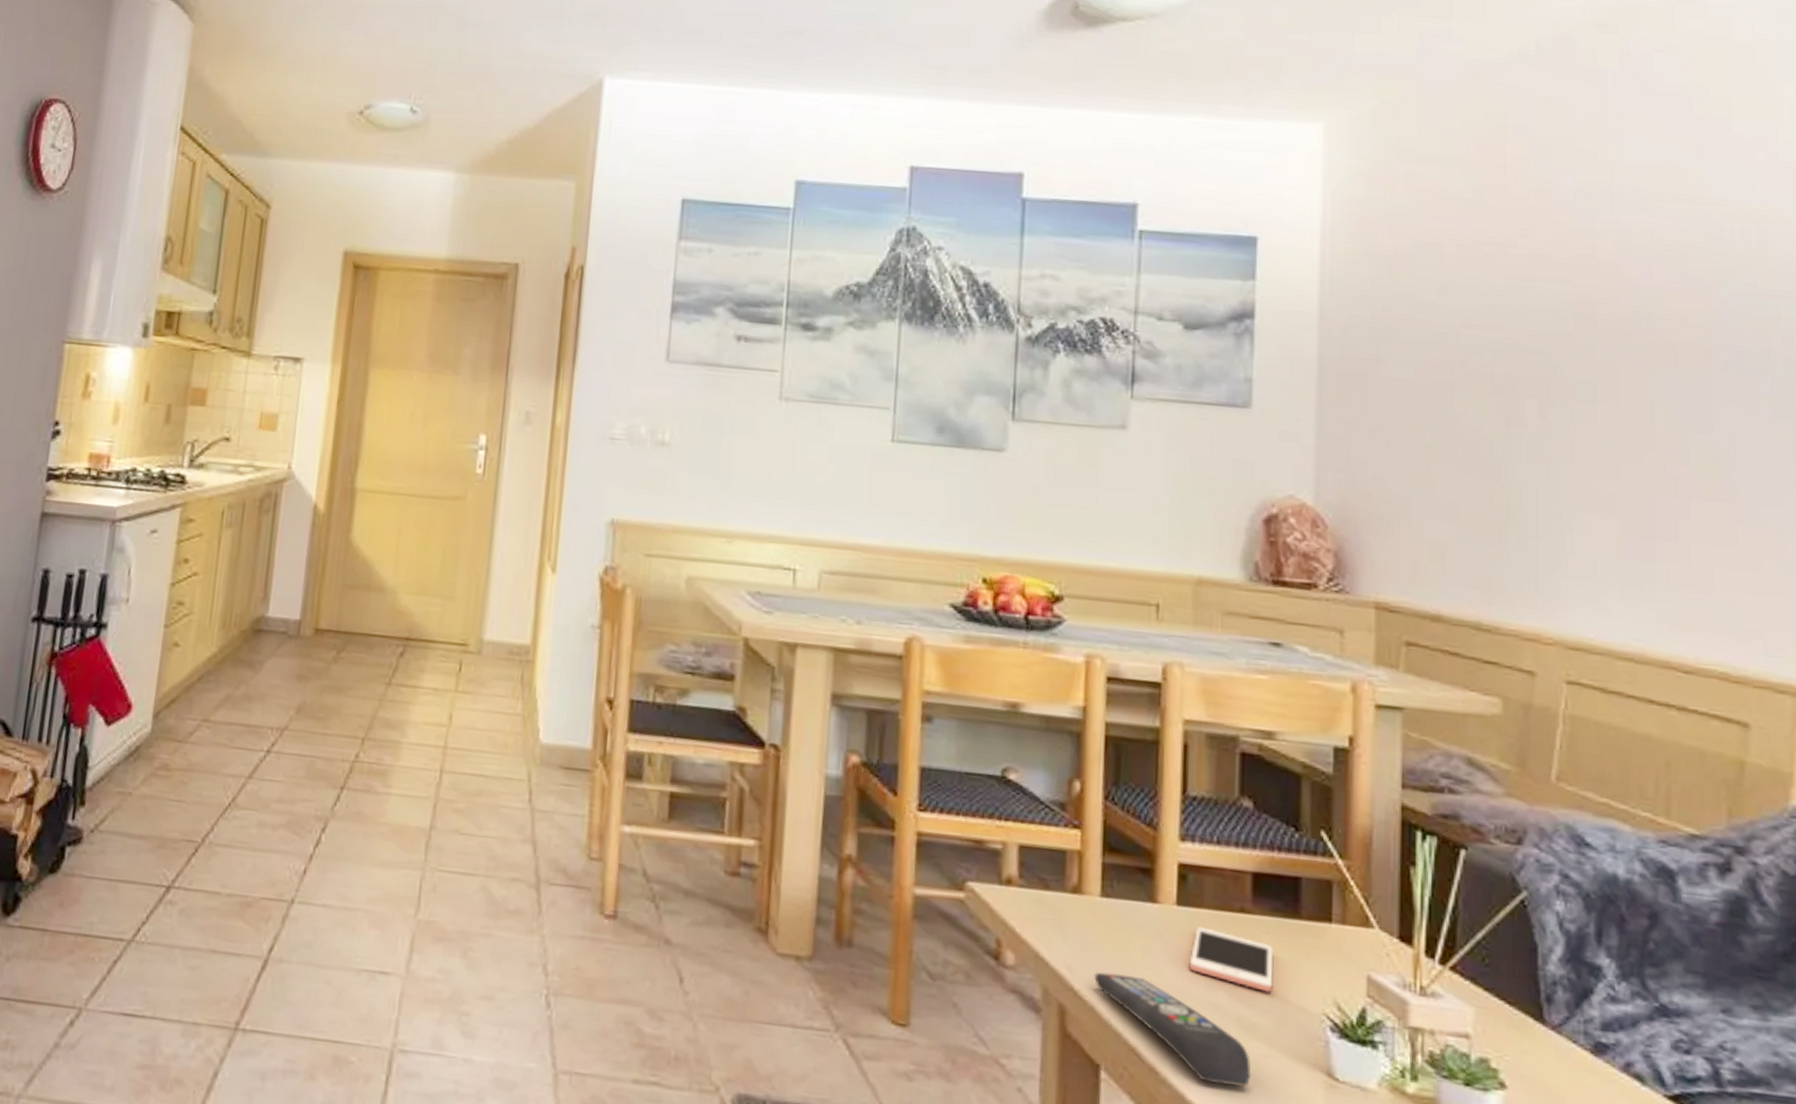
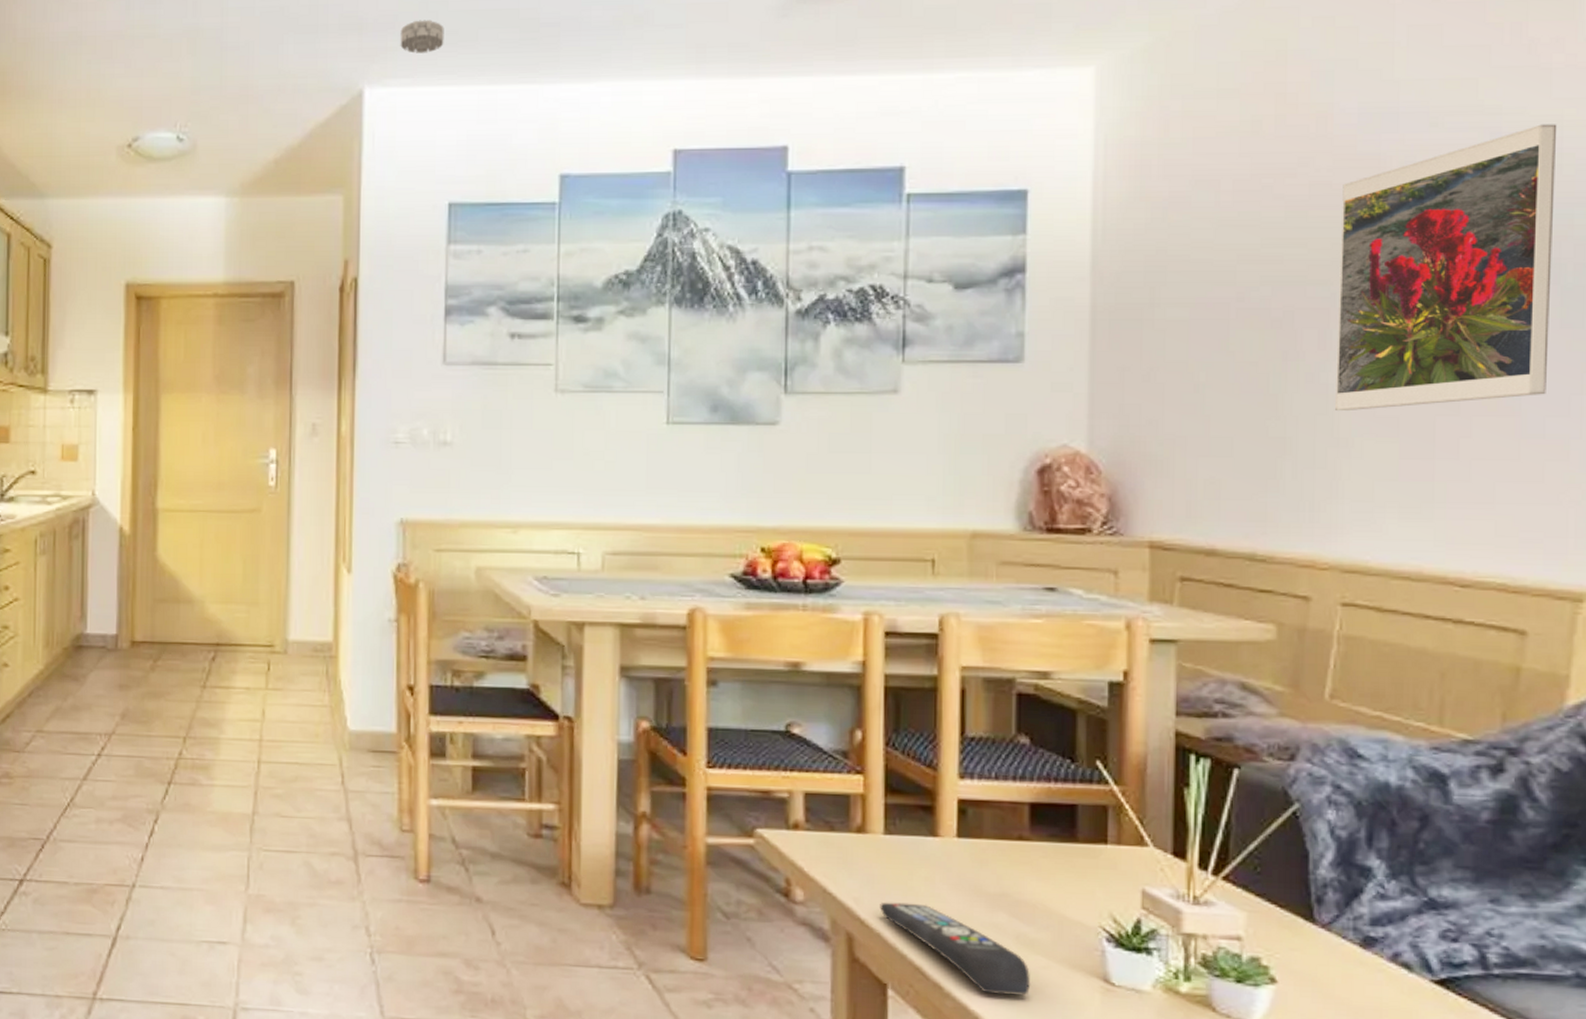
smoke detector: none [643,16,689,50] -> present [400,19,444,54]
cell phone: present [1189,927,1274,993] -> none [970,855,1052,911]
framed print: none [1556,217,1762,484] -> present [1334,124,1557,410]

